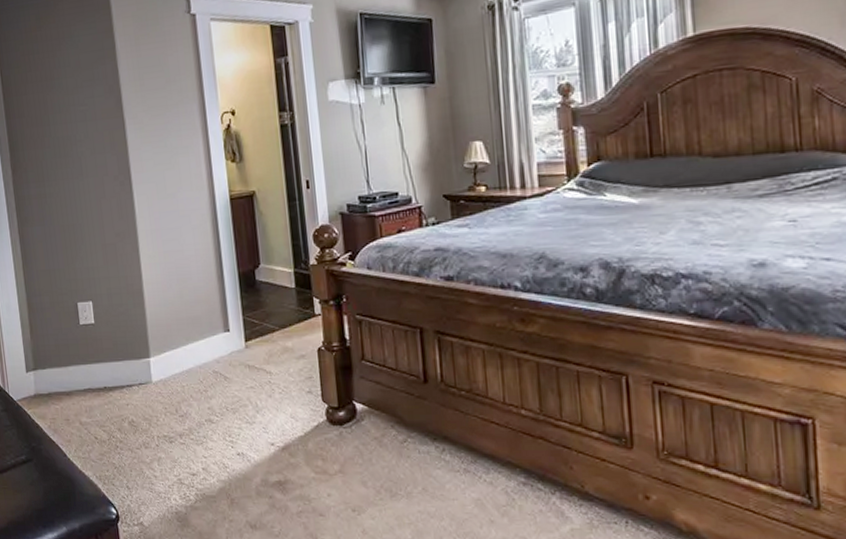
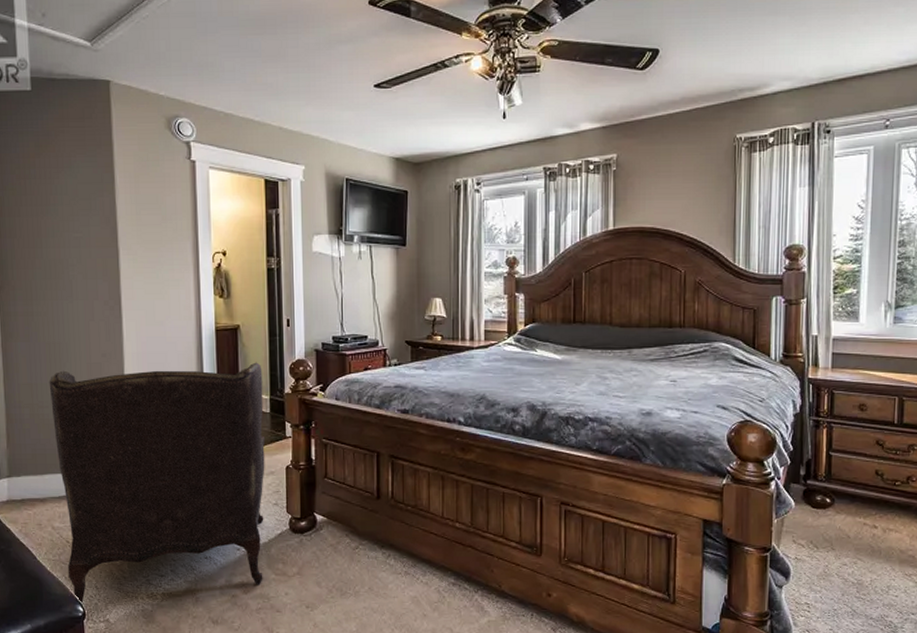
armchair: none [66,231,302,506] -> present [49,362,266,605]

